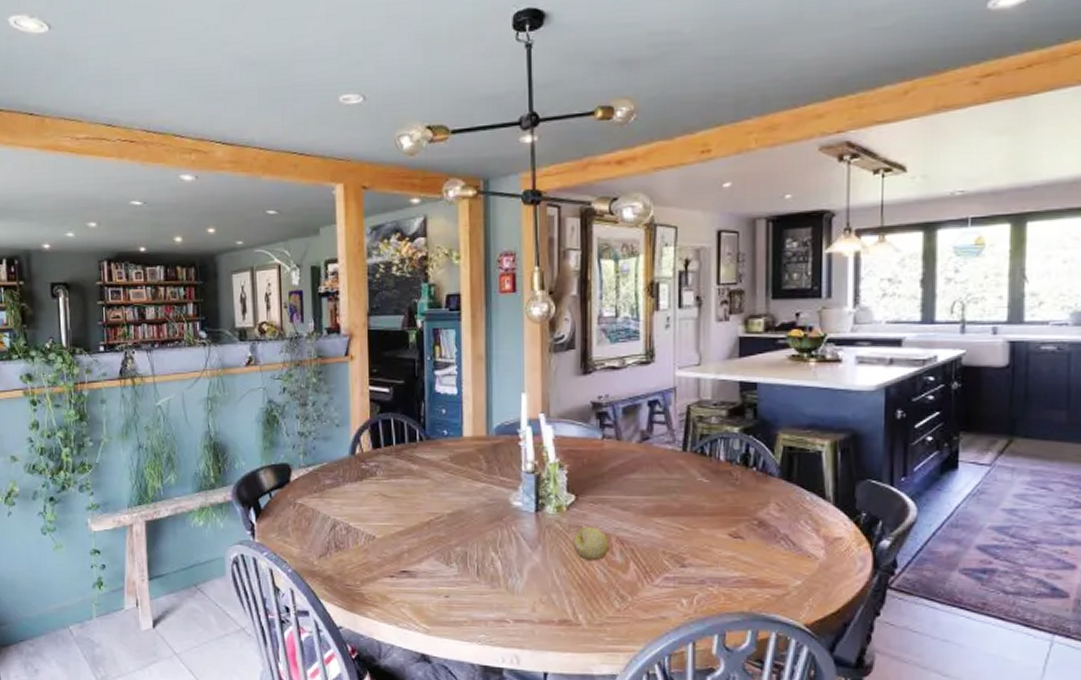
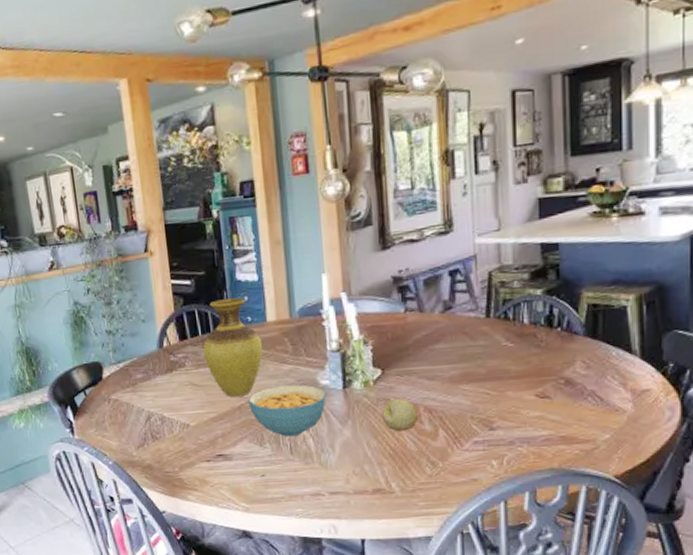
vase: none [395,410,457,511] -> present [203,297,263,397]
cereal bowl: none [437,504,518,558] -> present [248,384,327,437]

